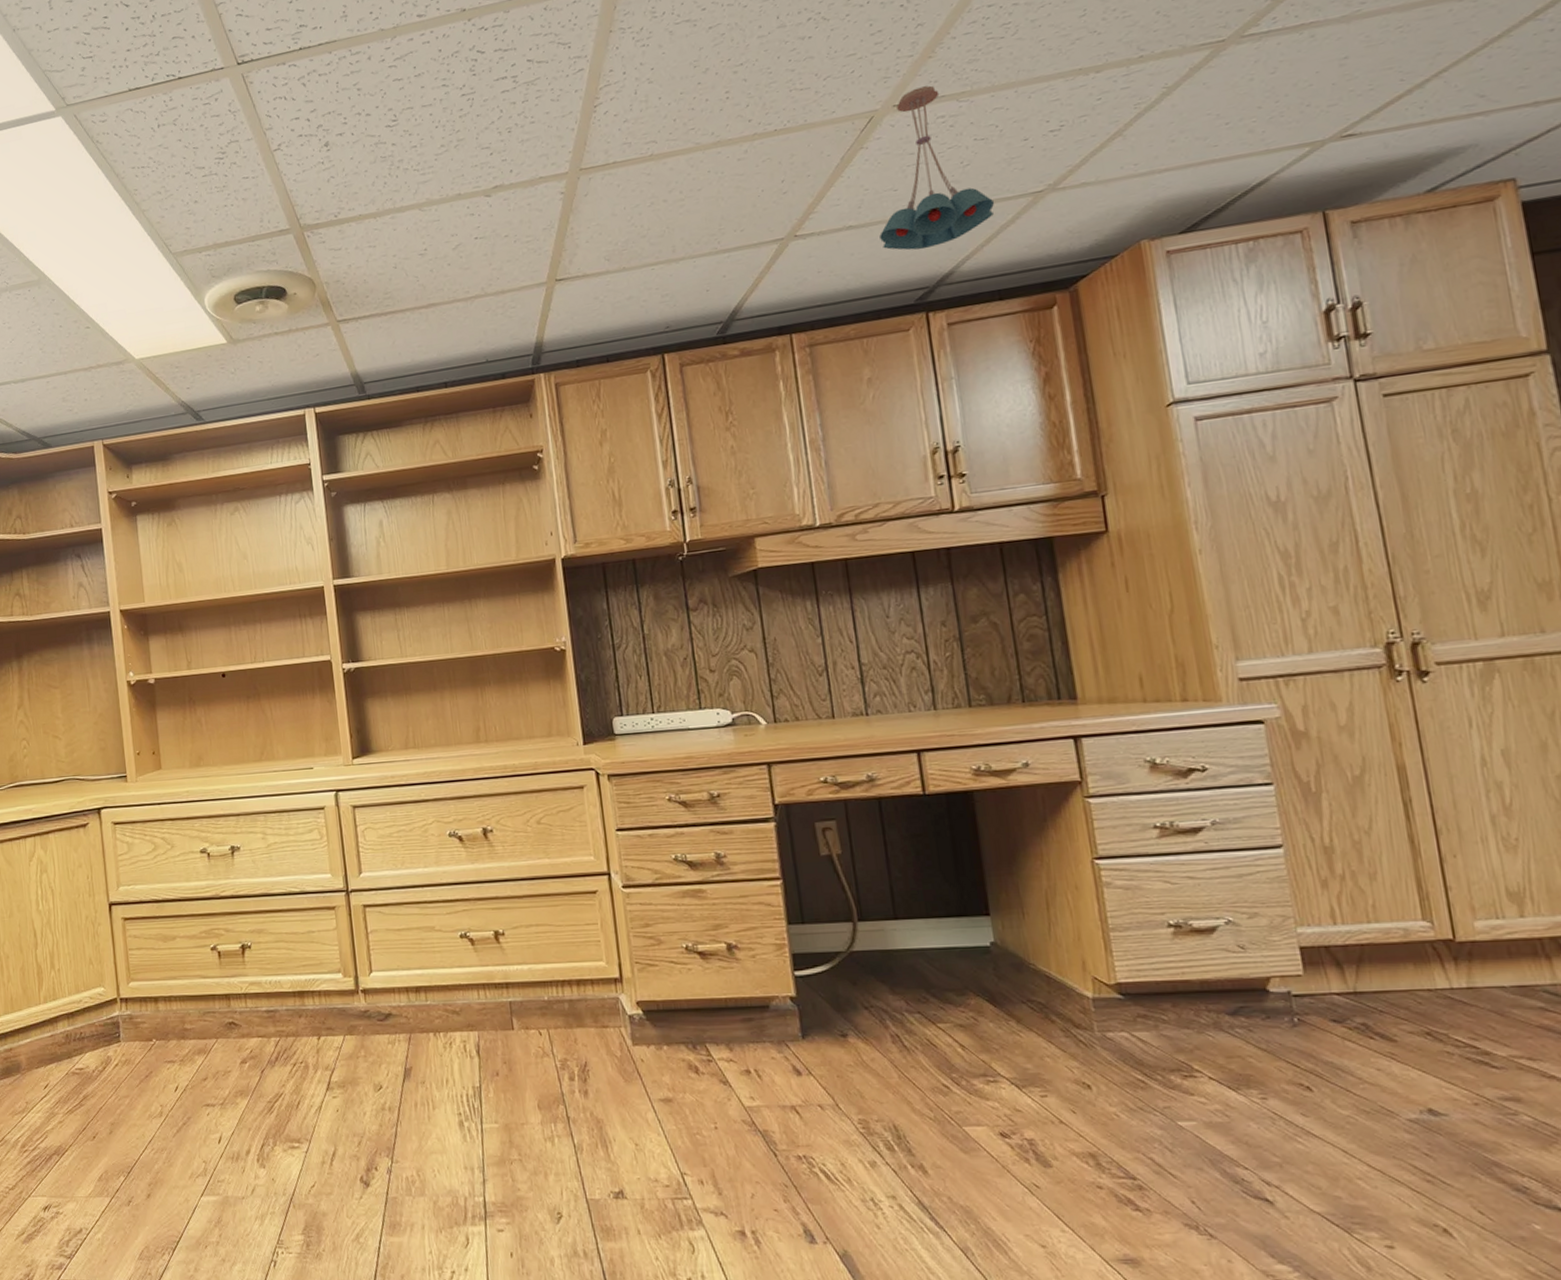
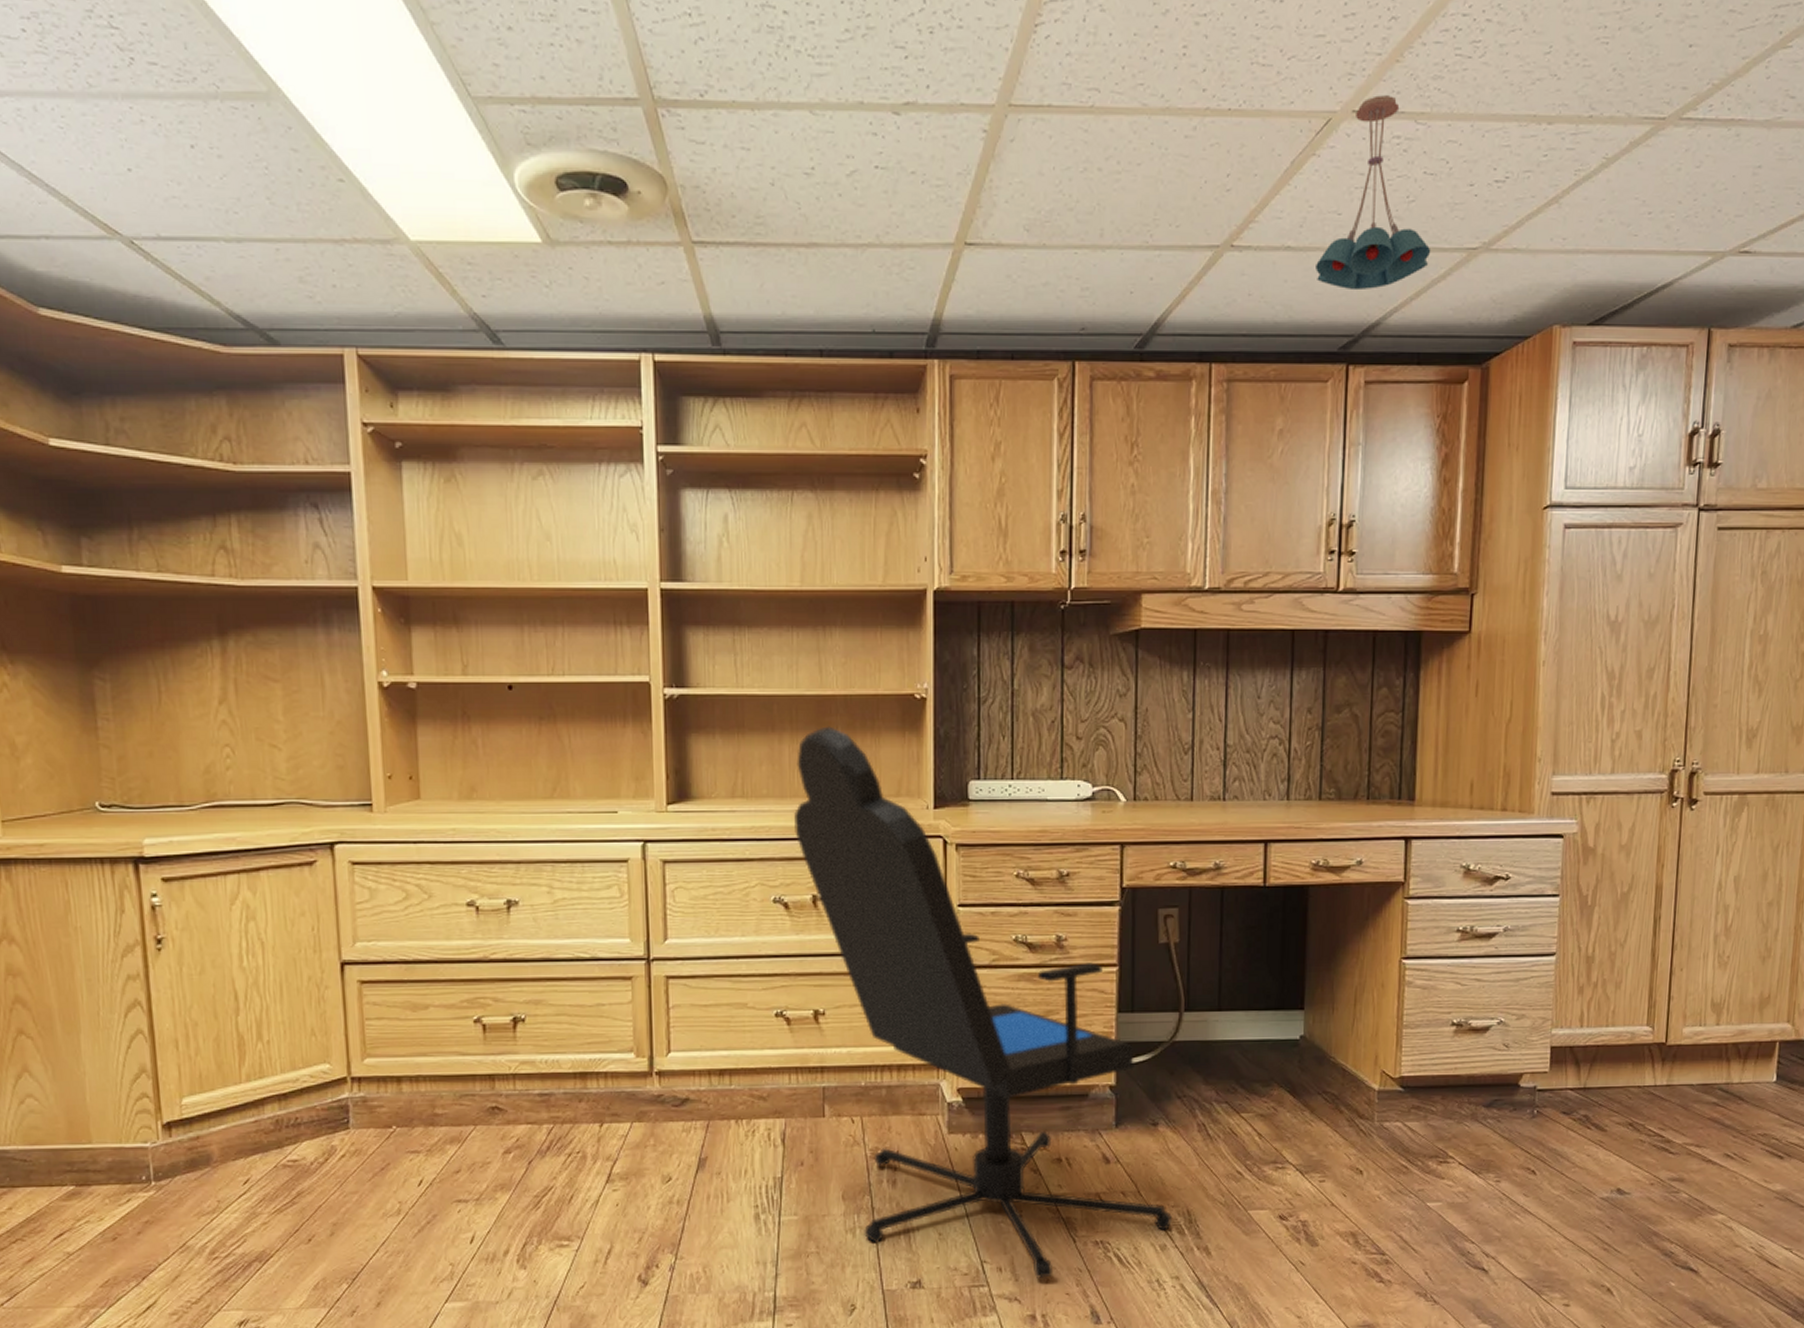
office chair: none [457,681,878,1193] -> present [794,726,1172,1278]

